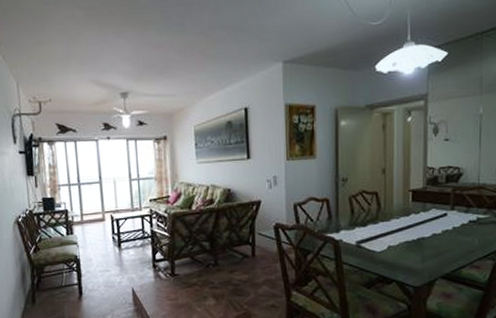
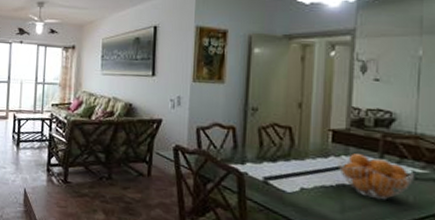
fruit basket: none [416,209,479,246] -> present [336,153,415,200]

